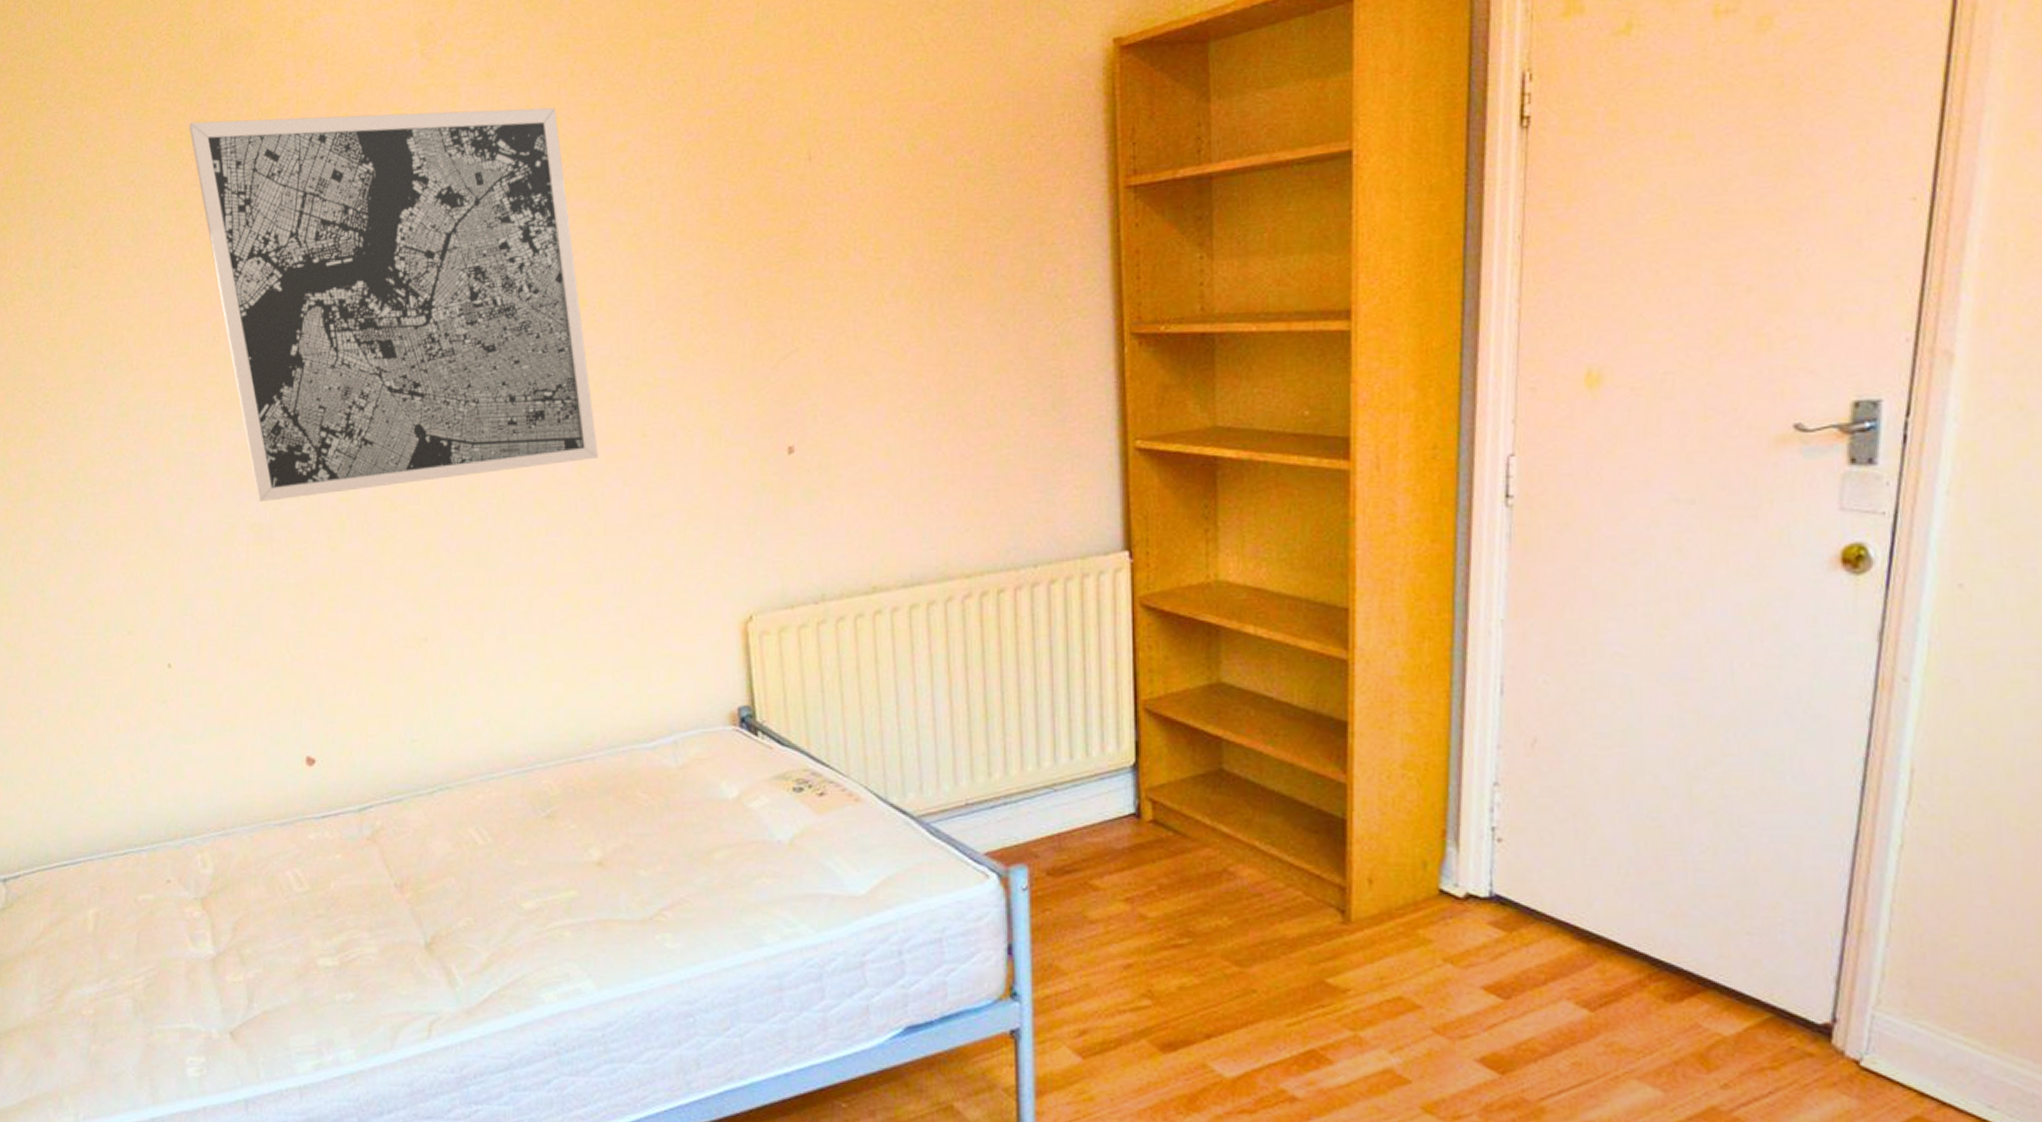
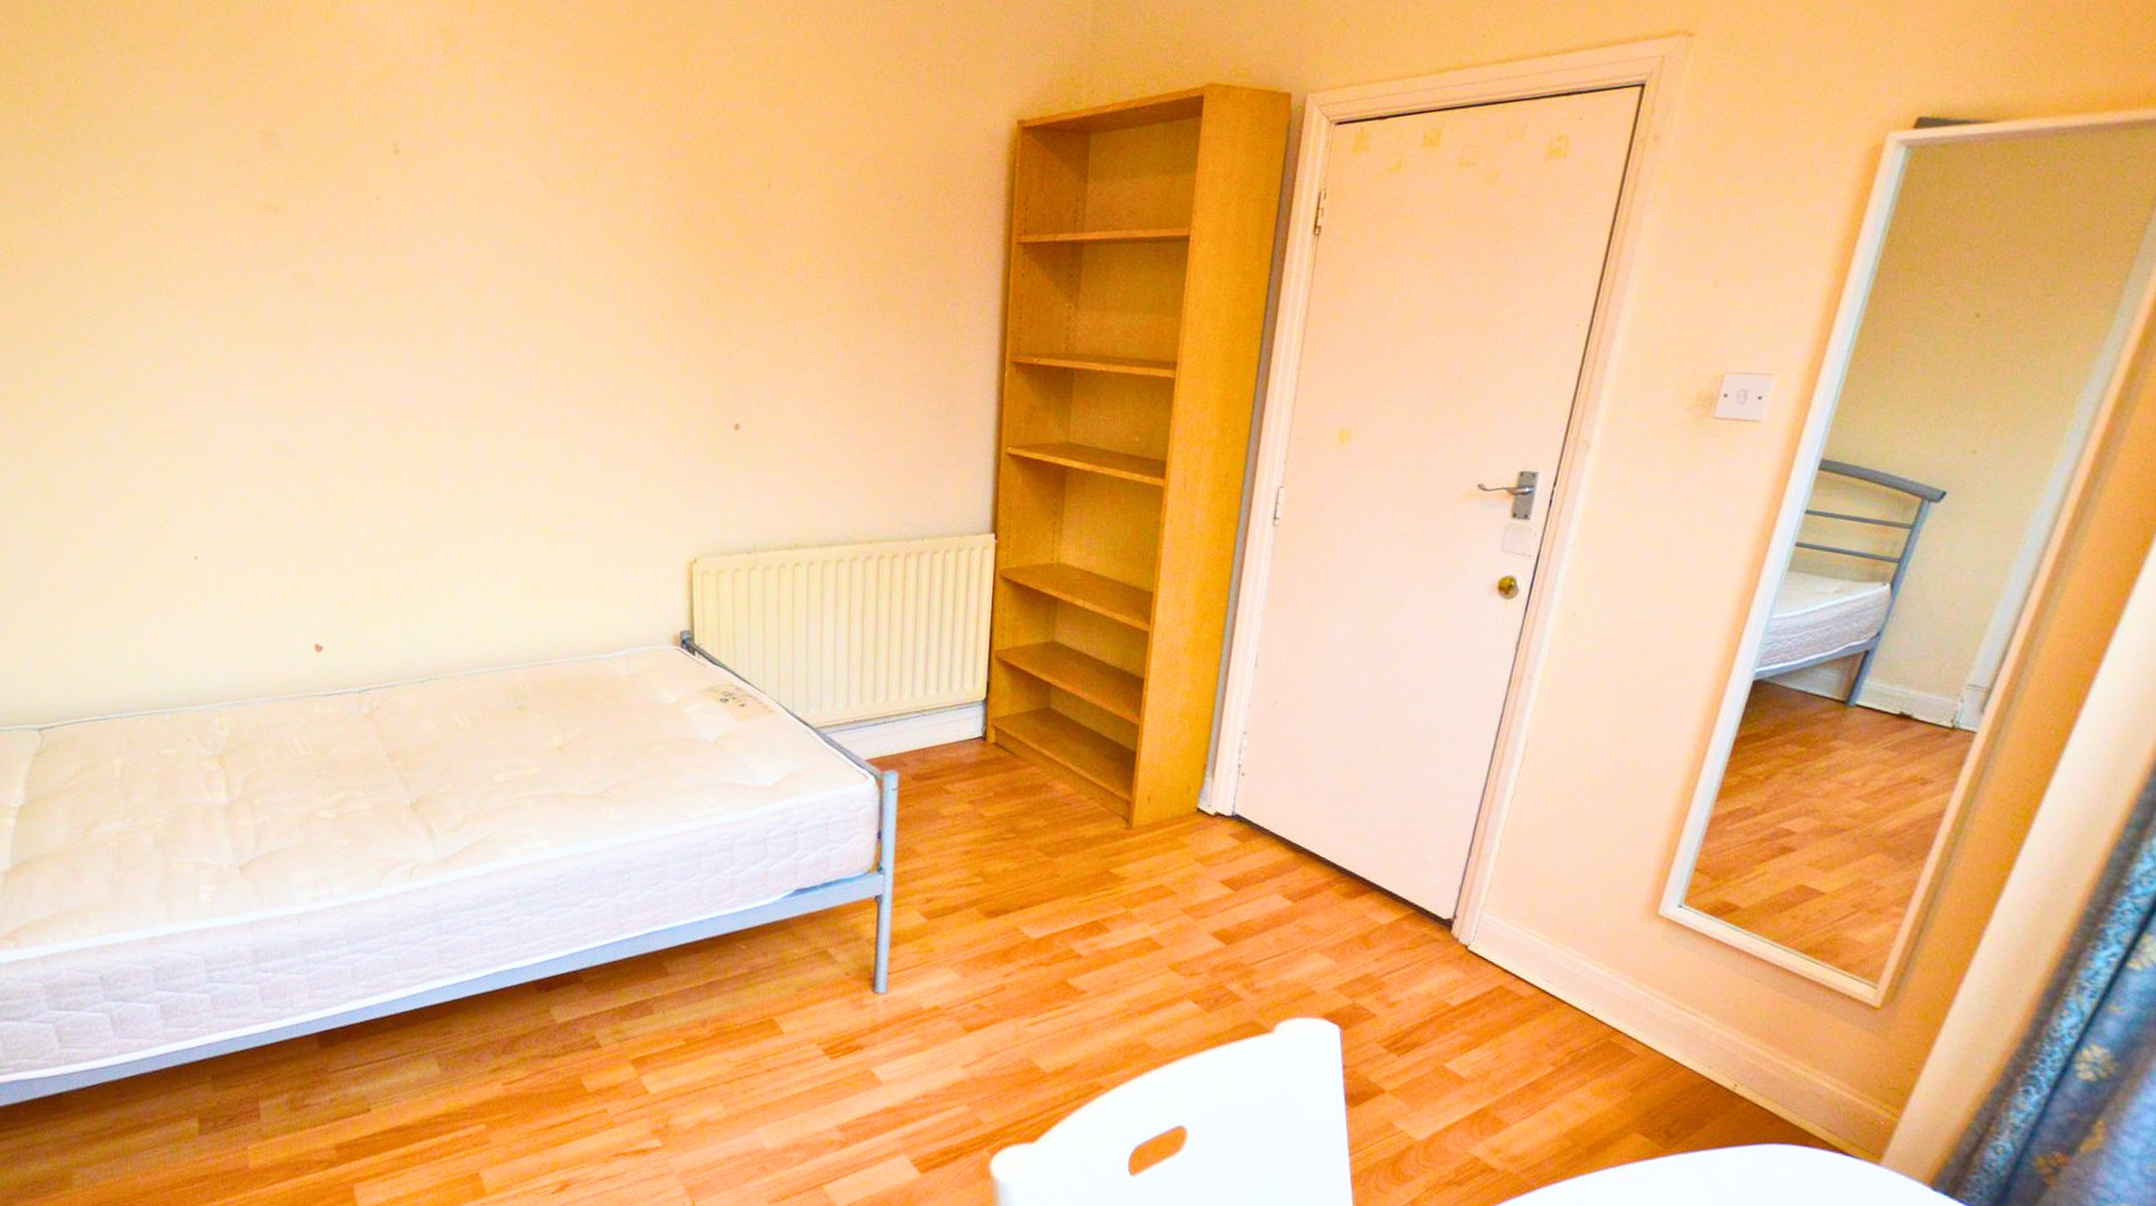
wall art: present [188,107,598,501] -> none [230,83,578,425]

